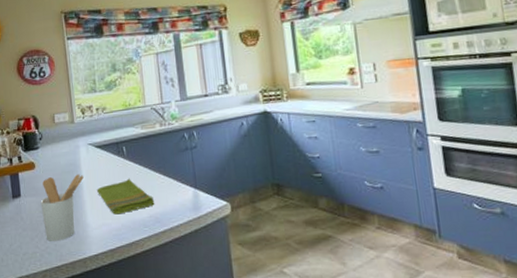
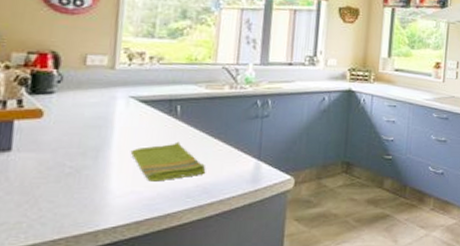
utensil holder: present [40,174,84,242] -> none [41,130,115,211]

